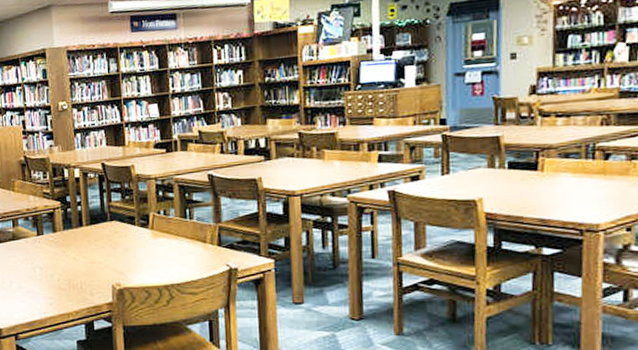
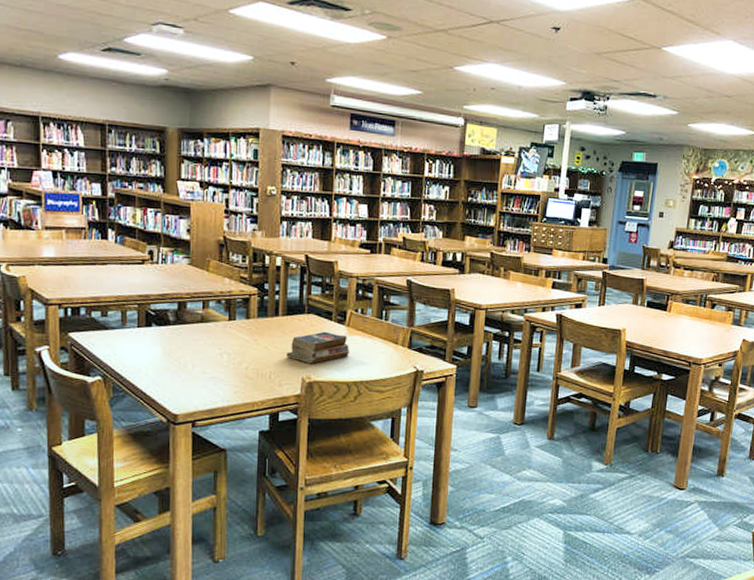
books: none [94,237,157,271] -> present [287,331,350,364]

